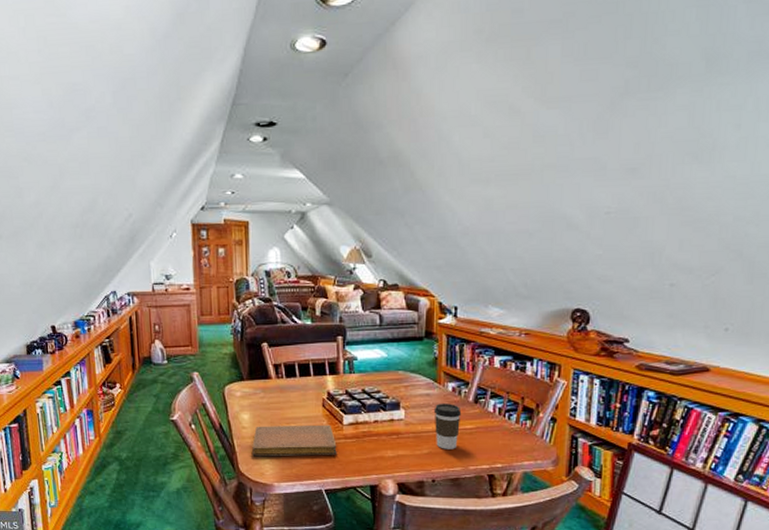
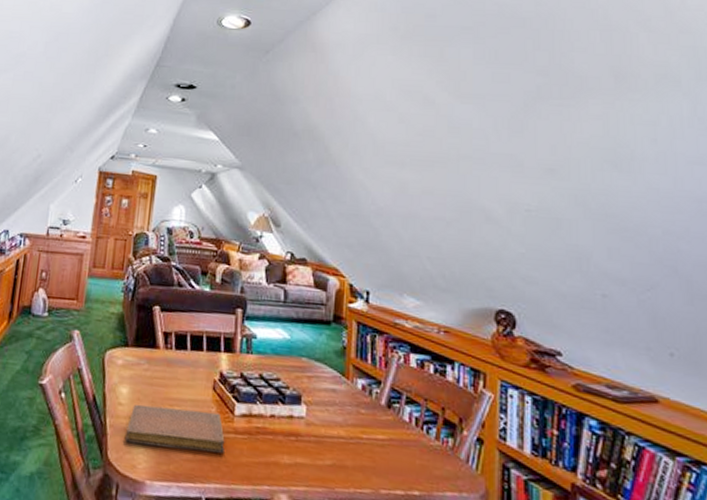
coffee cup: present [433,404,462,449] -> none [340,403,372,464]

